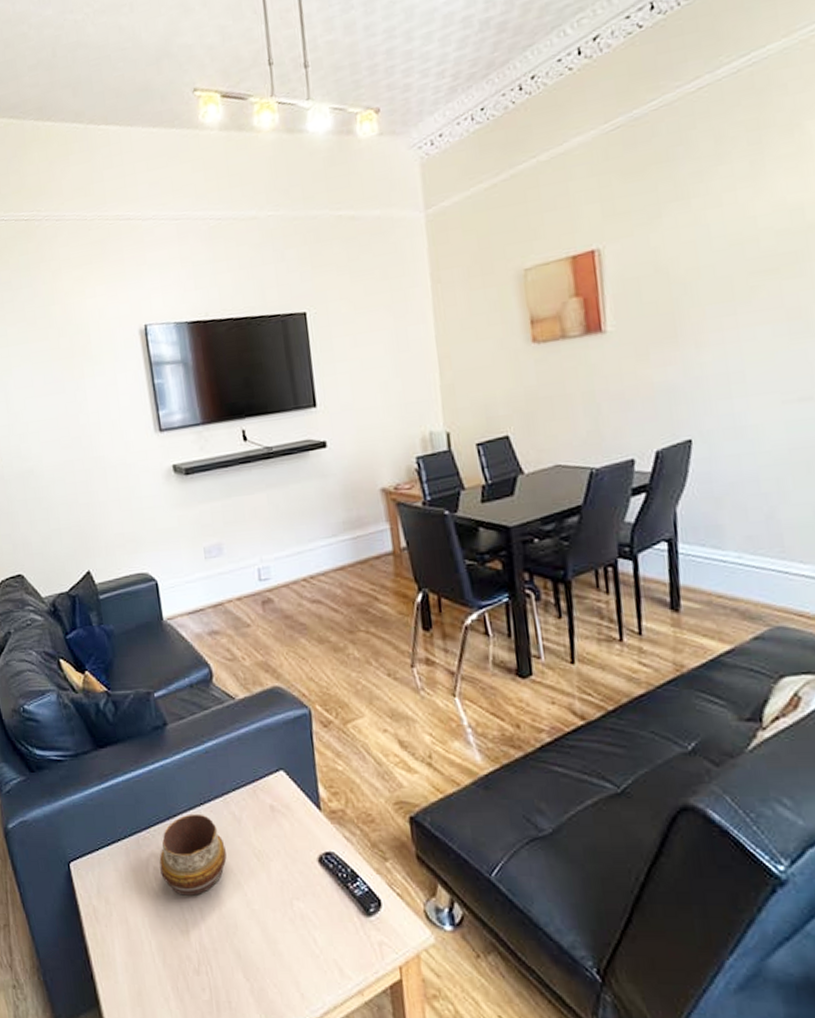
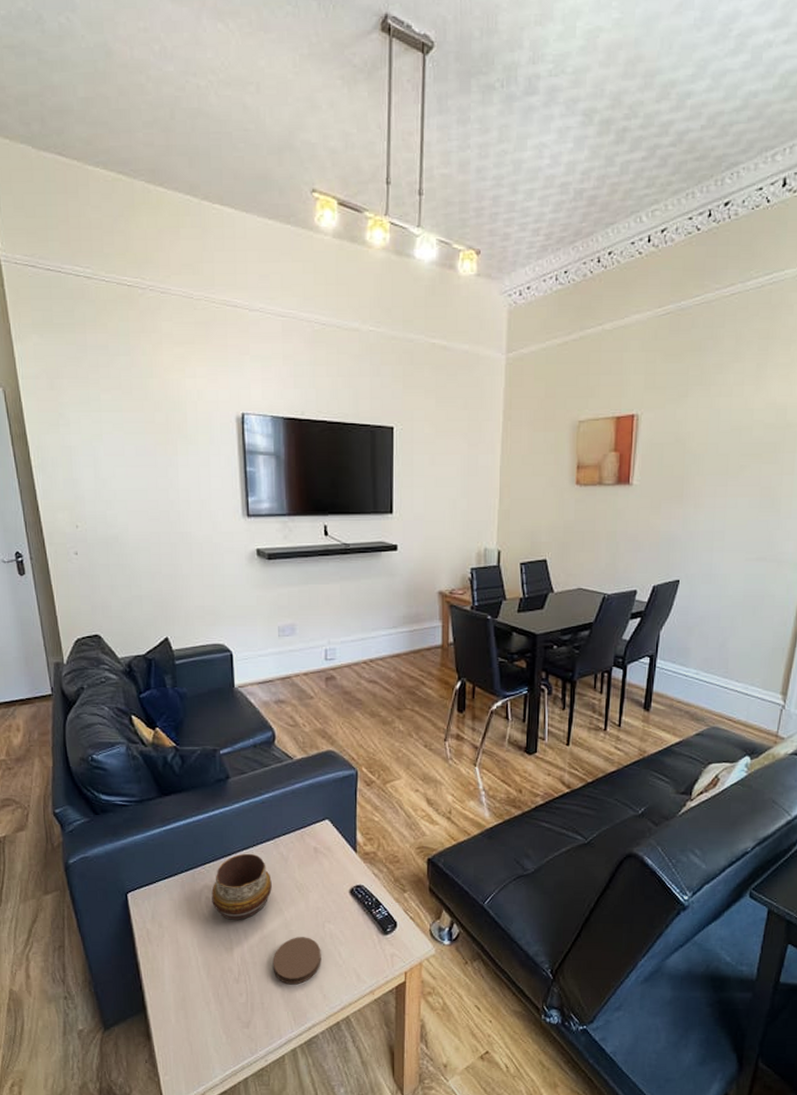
coaster: none [236,917,294,979] -> present [272,937,321,985]

